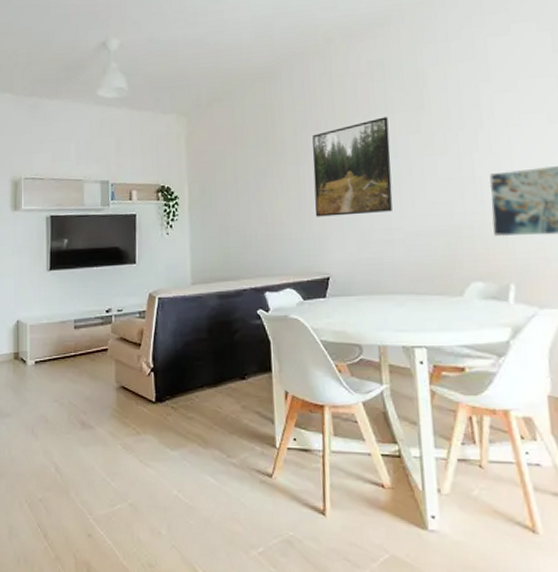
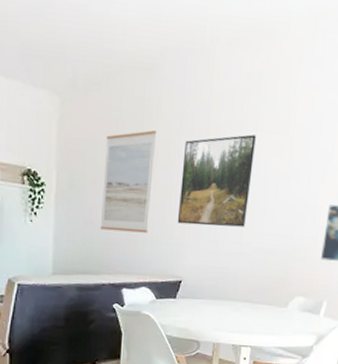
wall art: none [233,131,286,234] -> present [100,130,157,233]

